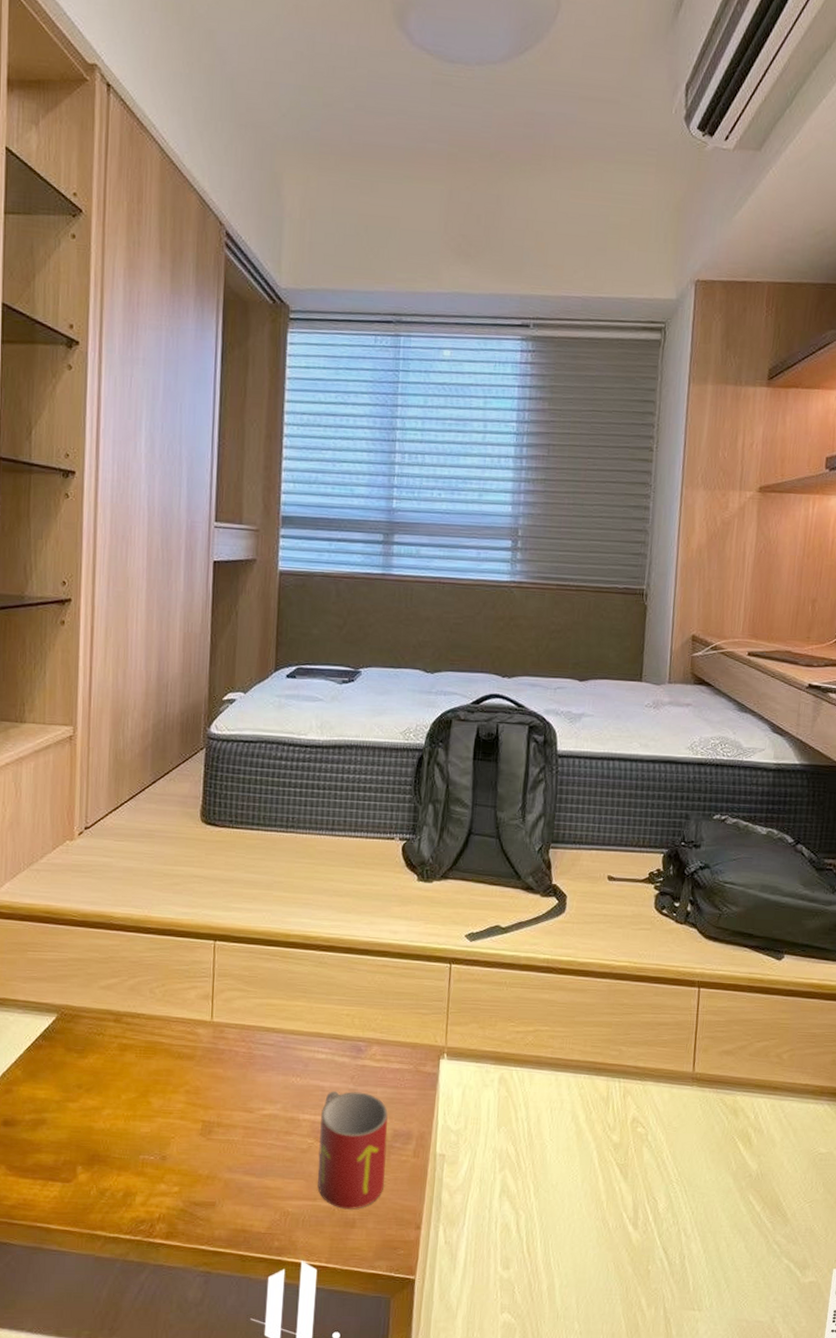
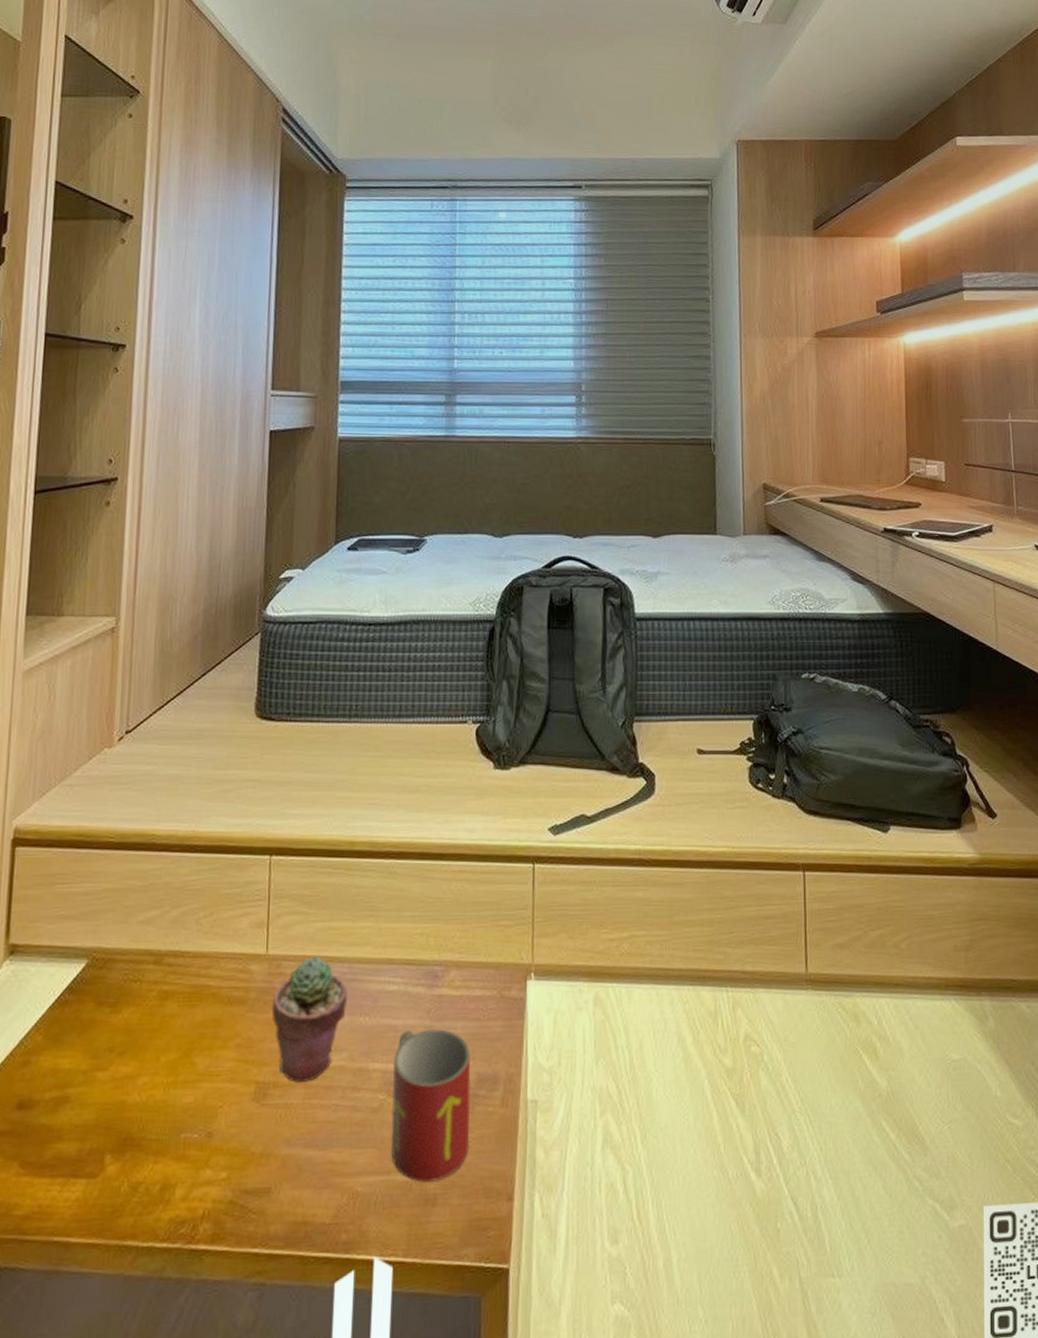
potted succulent: none [216,1026,282,1124] -> present [271,956,348,1082]

